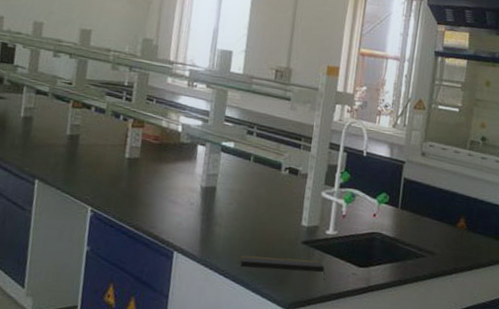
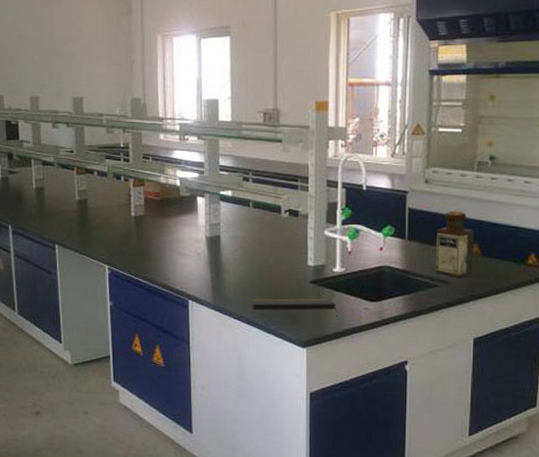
bottle: none [424,183,462,250] -> present [436,209,474,278]

